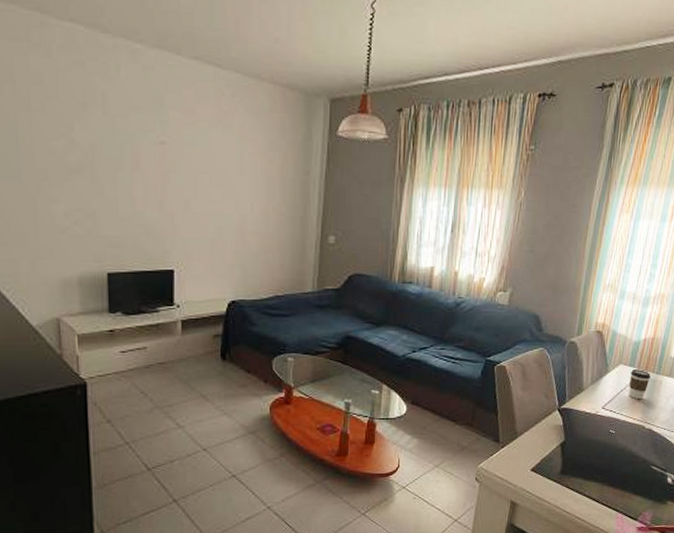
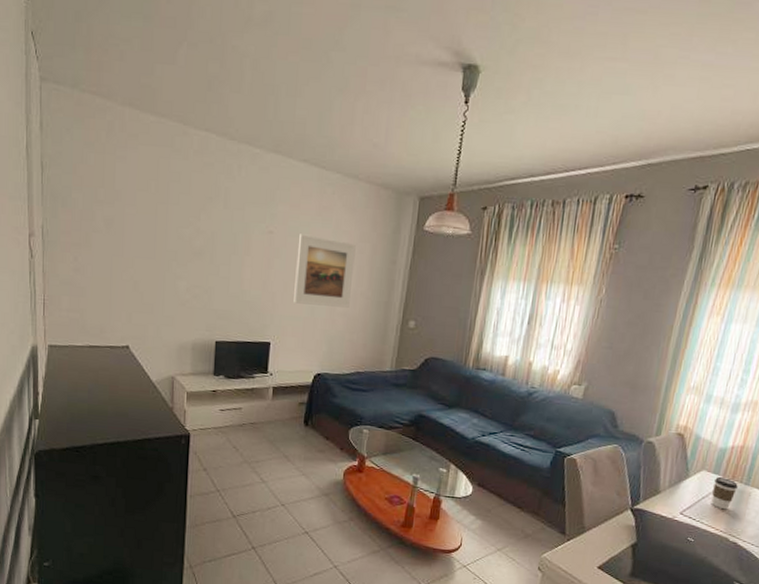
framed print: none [196,143,264,225] -> present [294,234,356,308]

